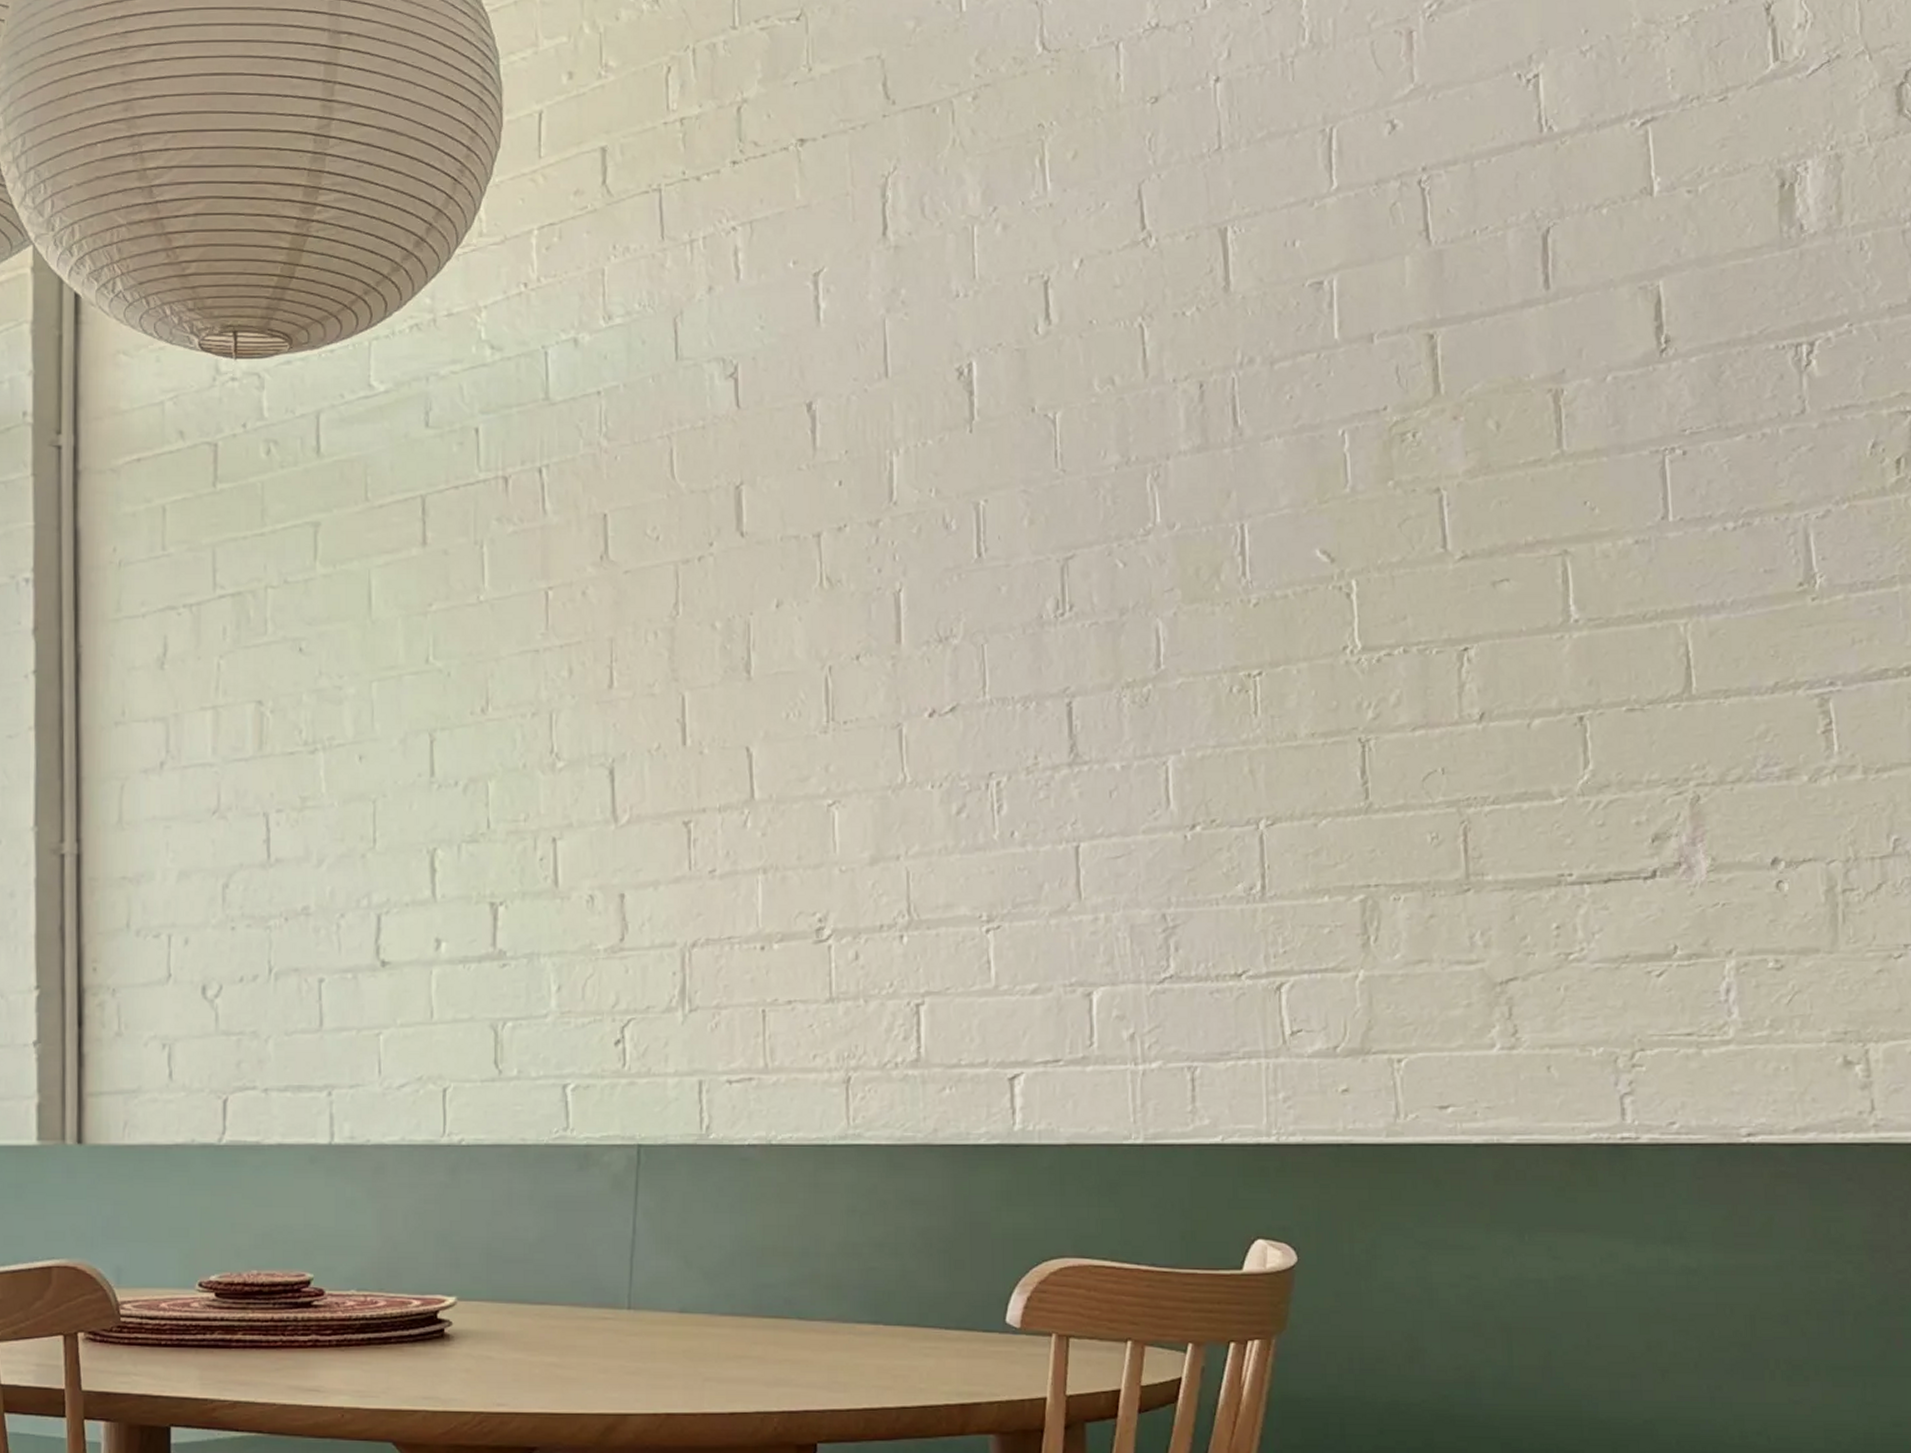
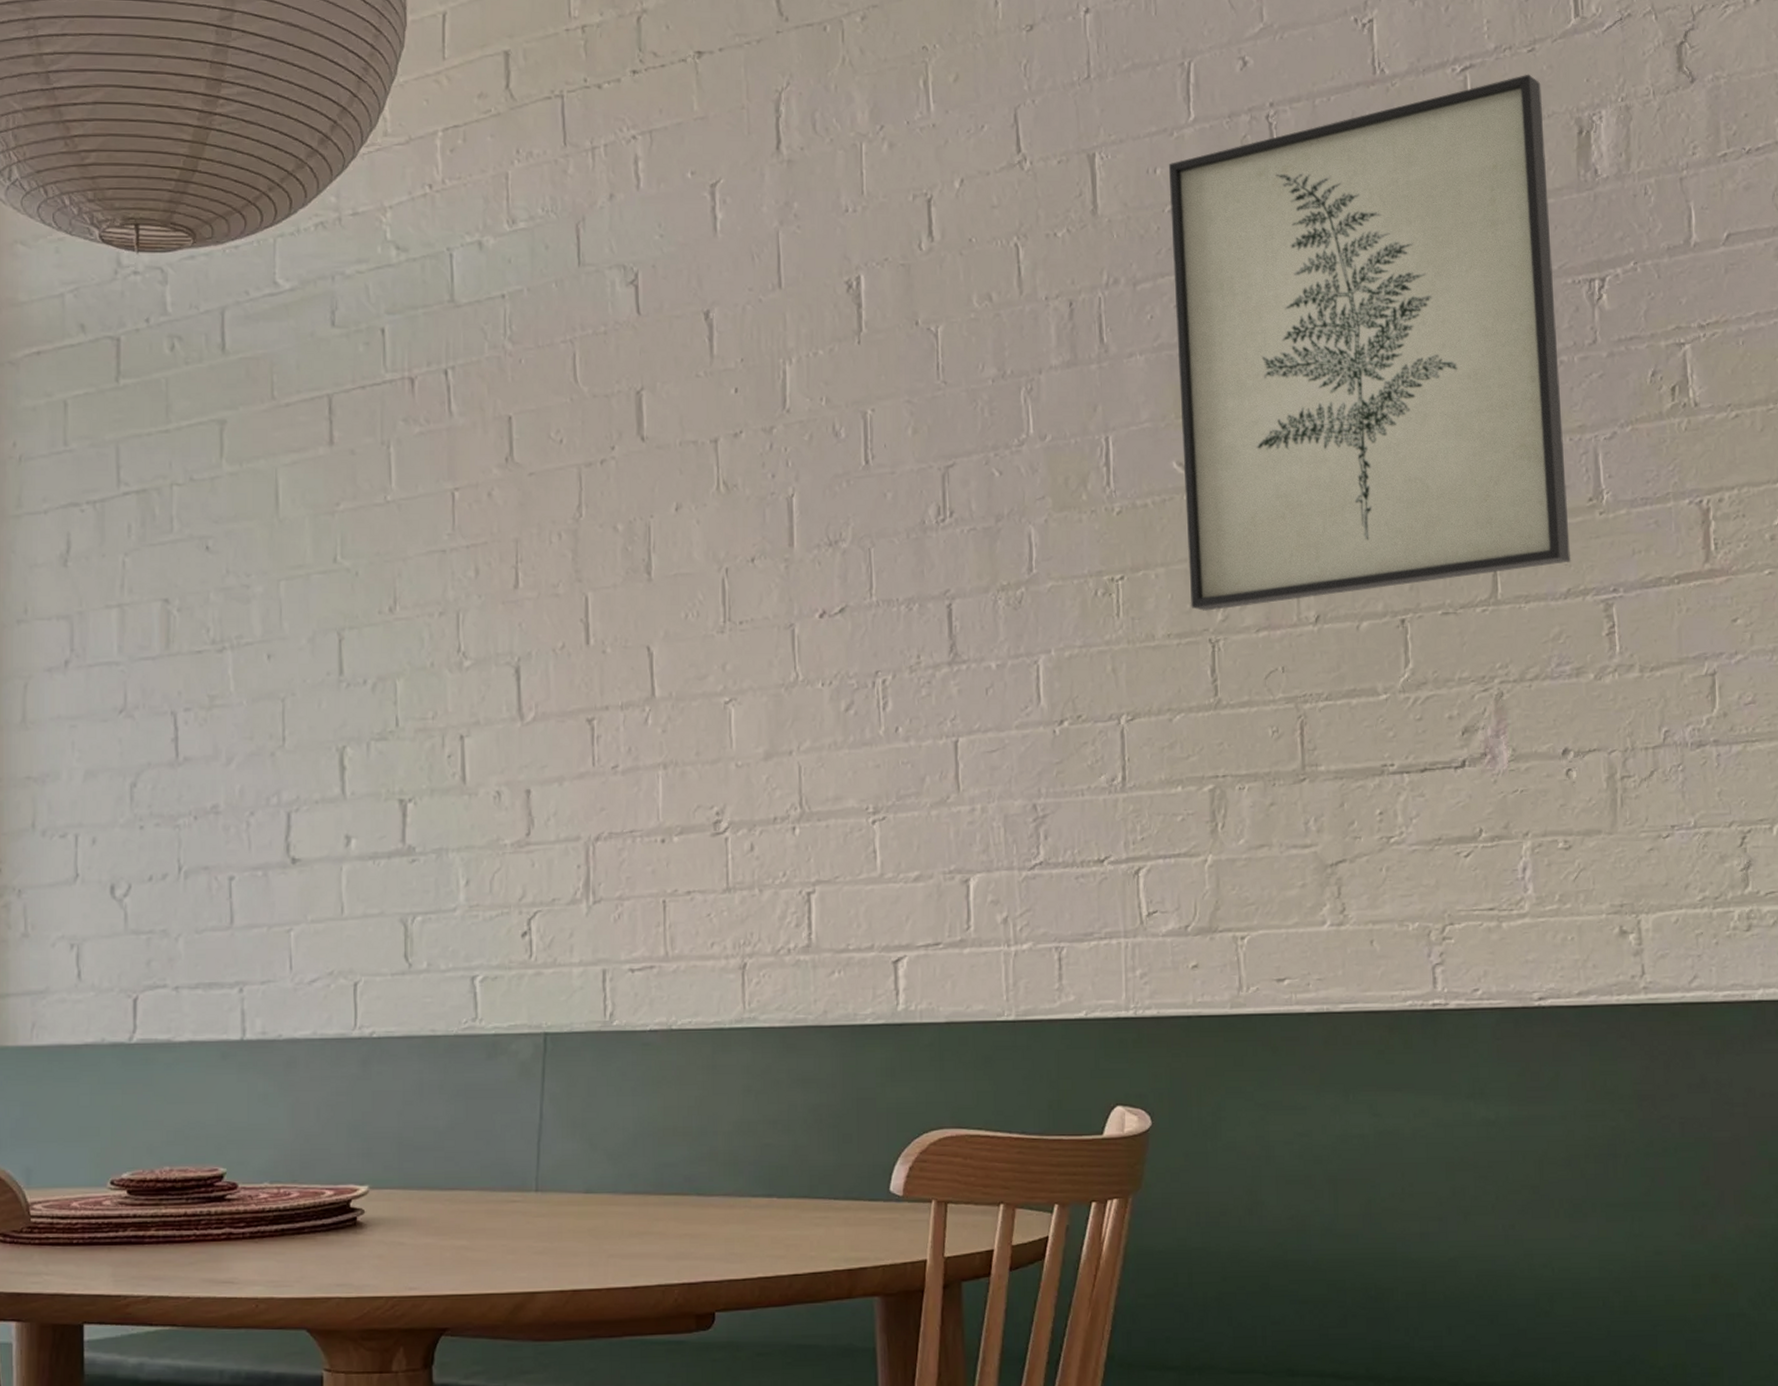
wall art: none [1308,125,1779,708] -> present [1168,74,1571,611]

